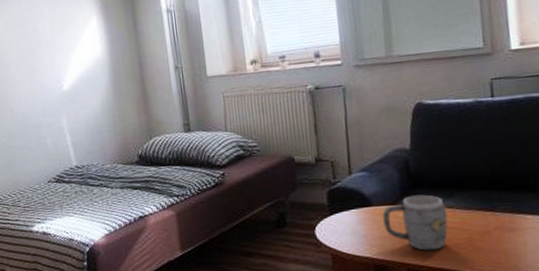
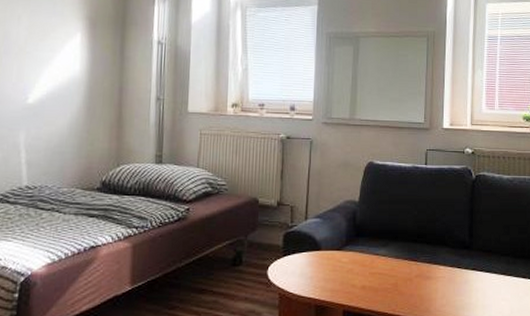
mug: present [382,194,448,251] -> none [329,243,381,294]

